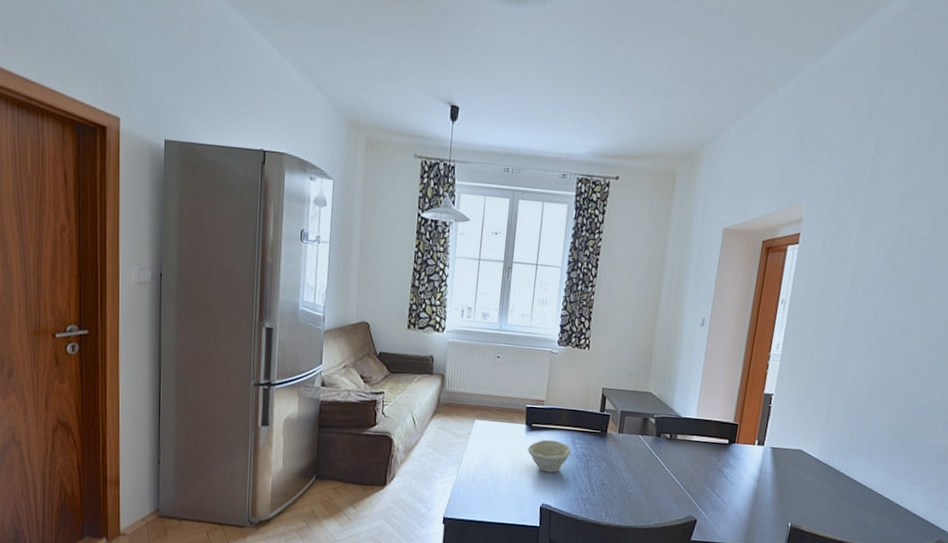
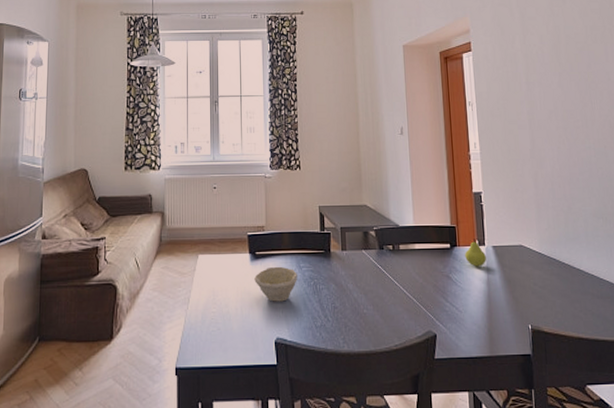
fruit: none [741,438,764,465] -> present [465,239,487,267]

